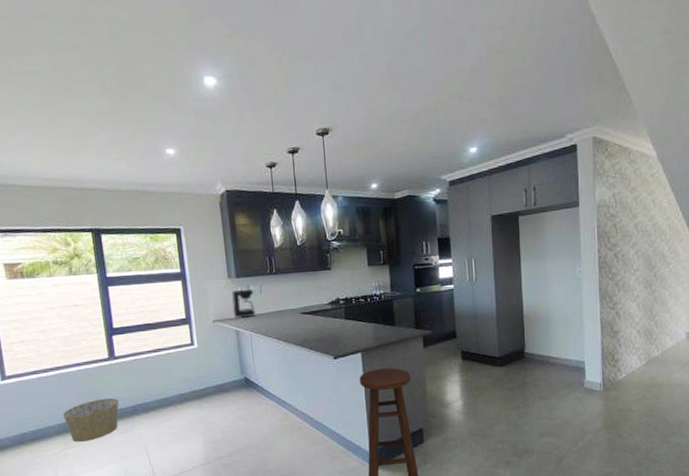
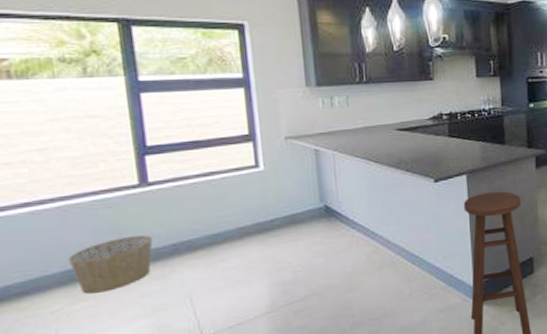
coffee maker: present [232,288,255,319] -> none [310,100,340,136]

